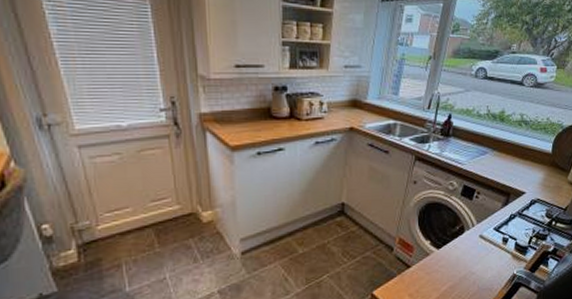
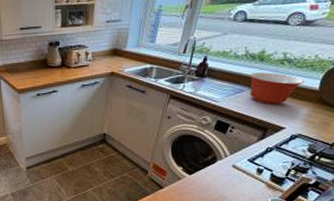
mixing bowl: none [492,133,540,168] -> present [250,72,305,105]

